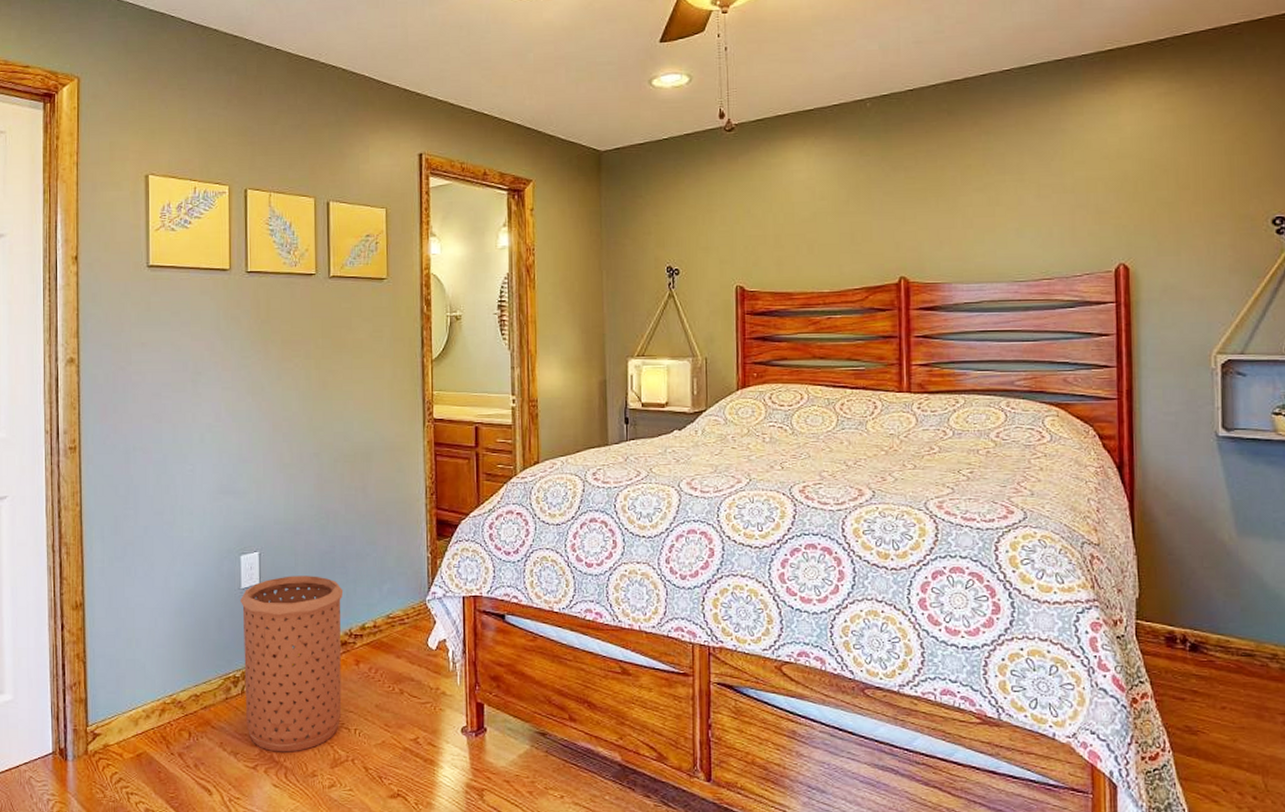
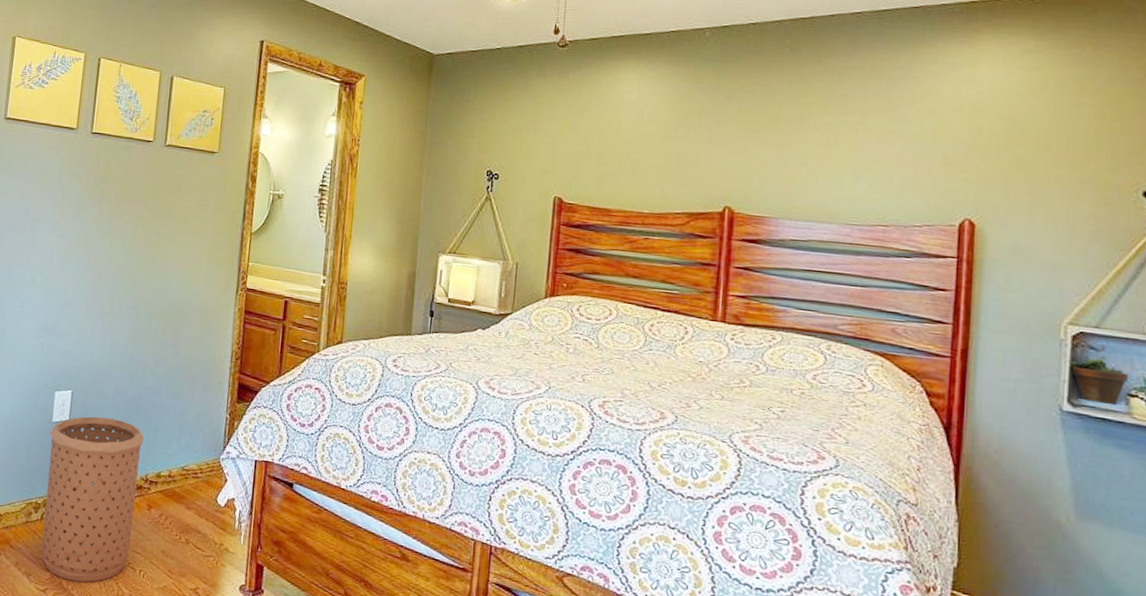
succulent plant: none [1219,369,1272,426] -> present [1068,344,1128,406]

